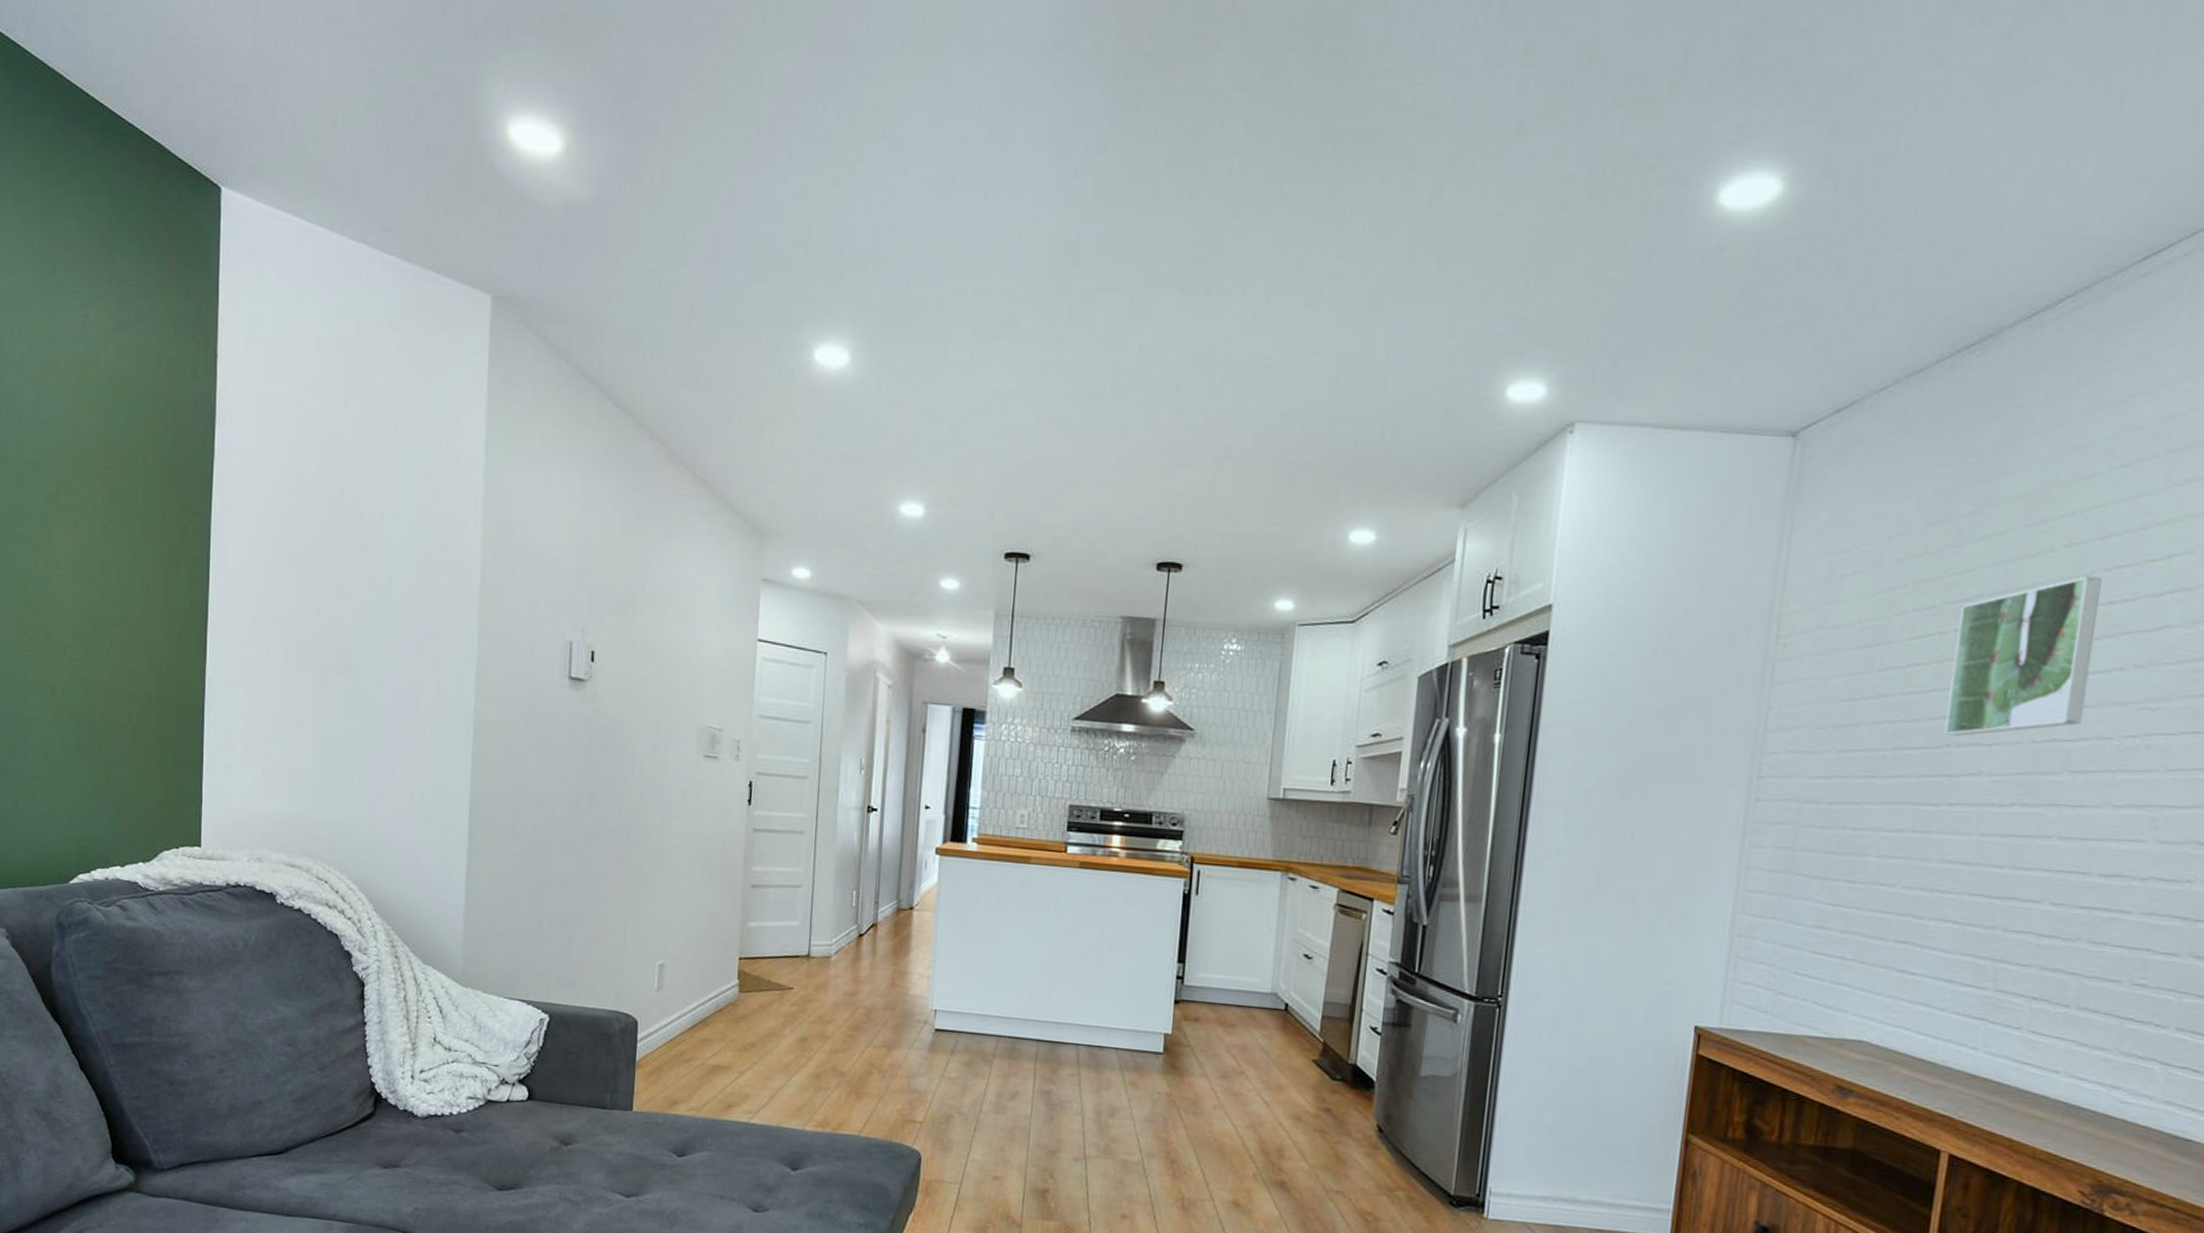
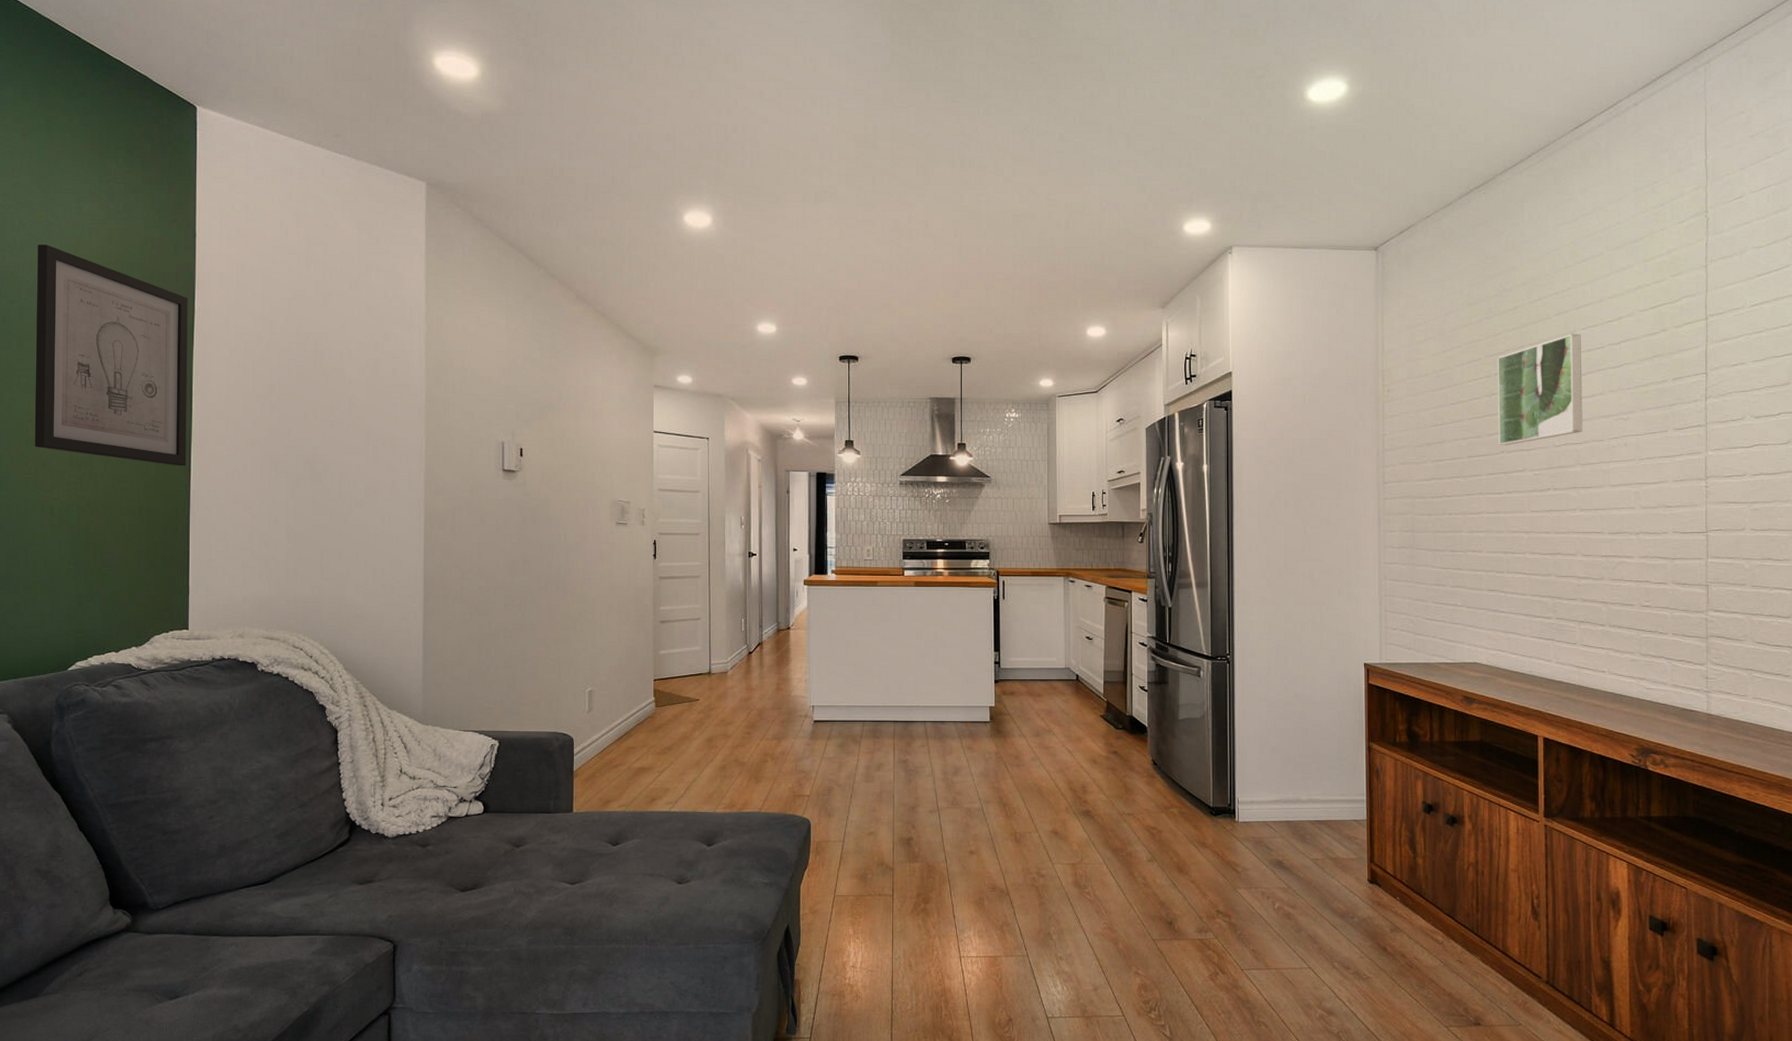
wall art: none [34,361,207,648] -> present [34,244,188,466]

